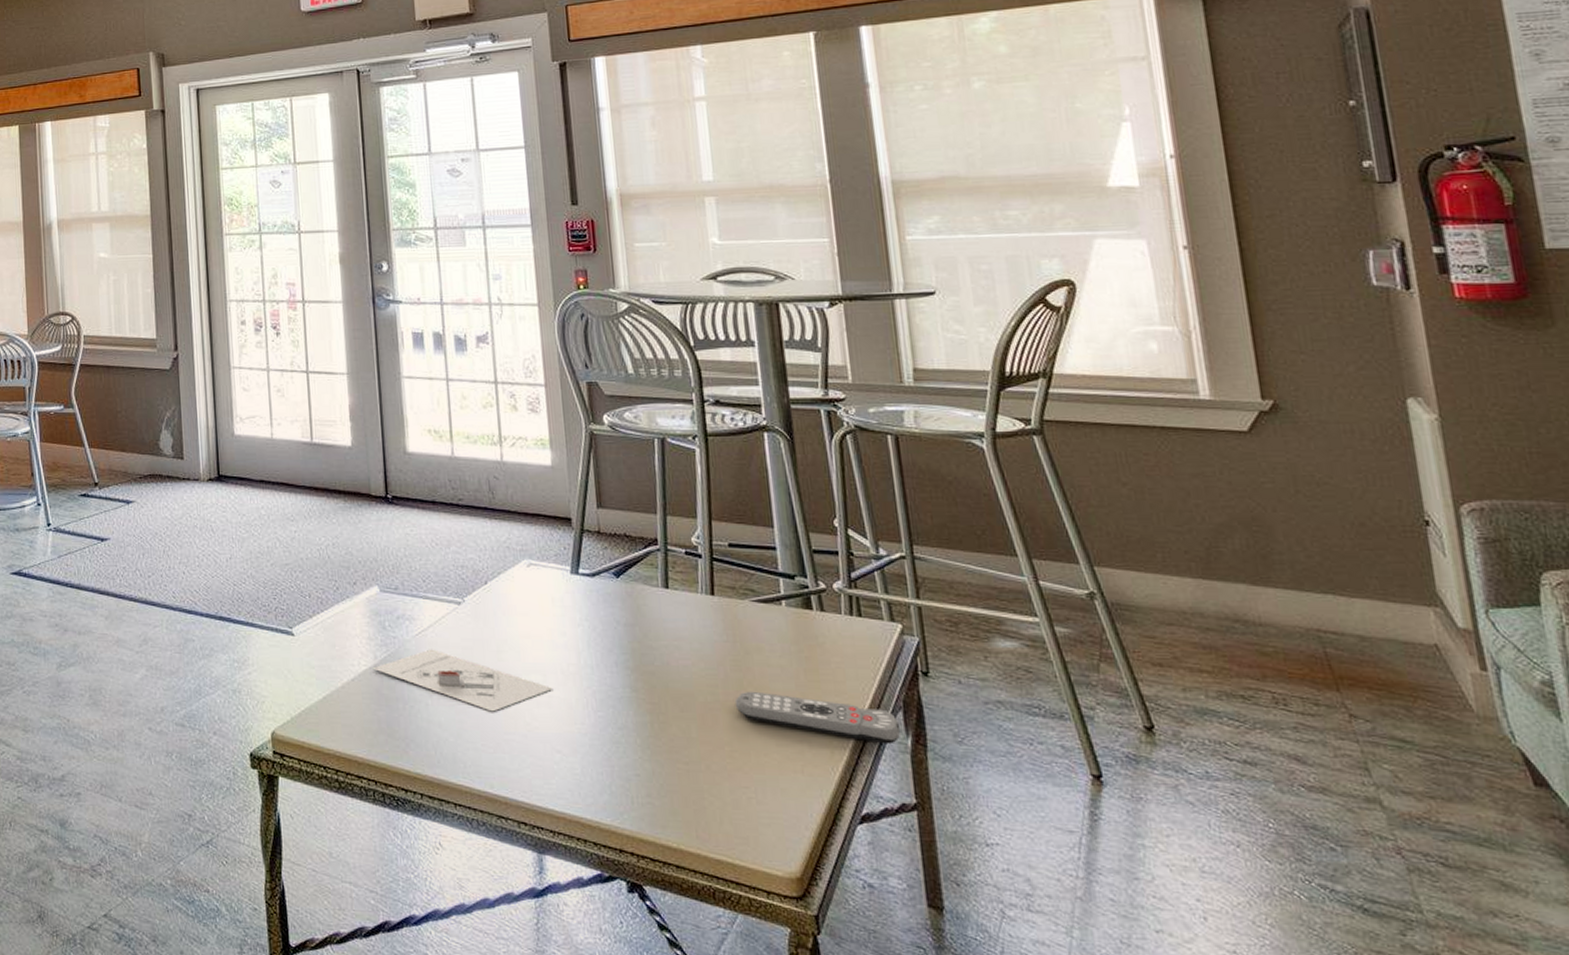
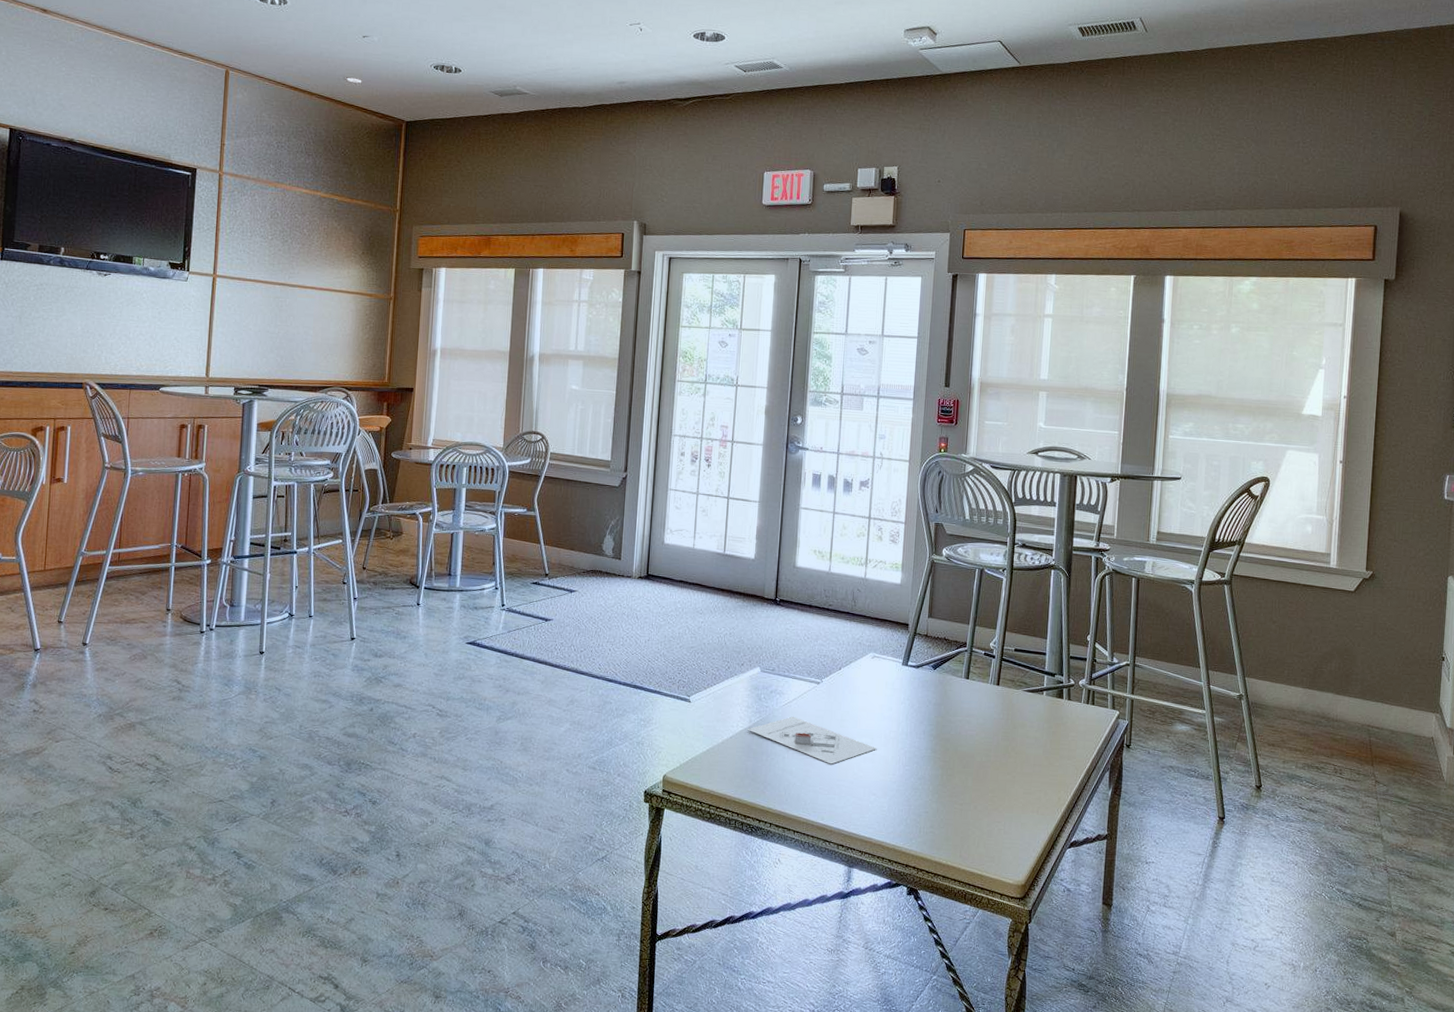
remote control: present [734,691,901,744] -> none [1000,754,1106,794]

